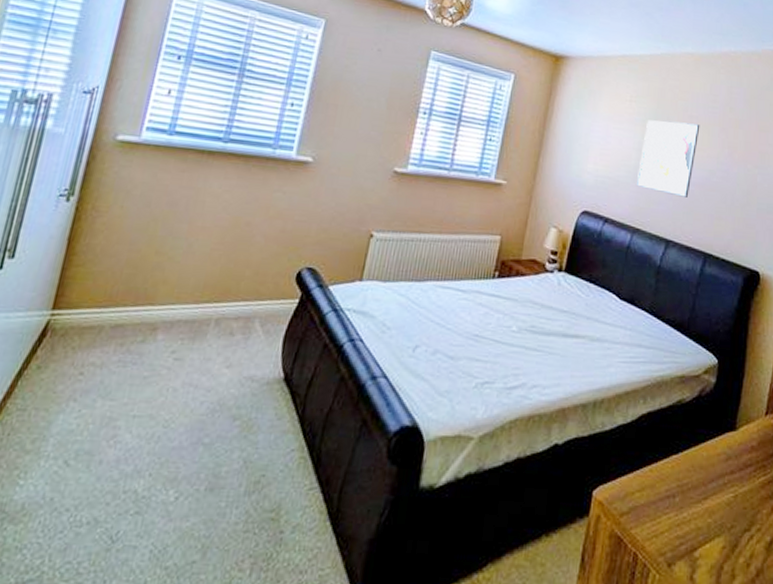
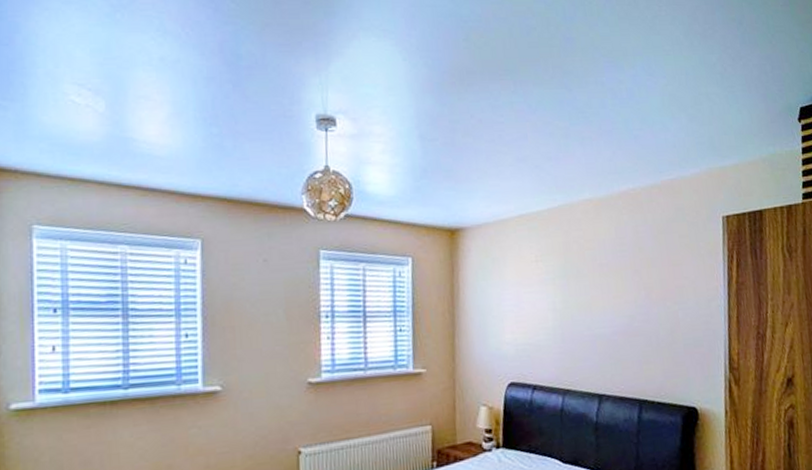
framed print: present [636,120,700,198] -> none [557,271,613,349]

